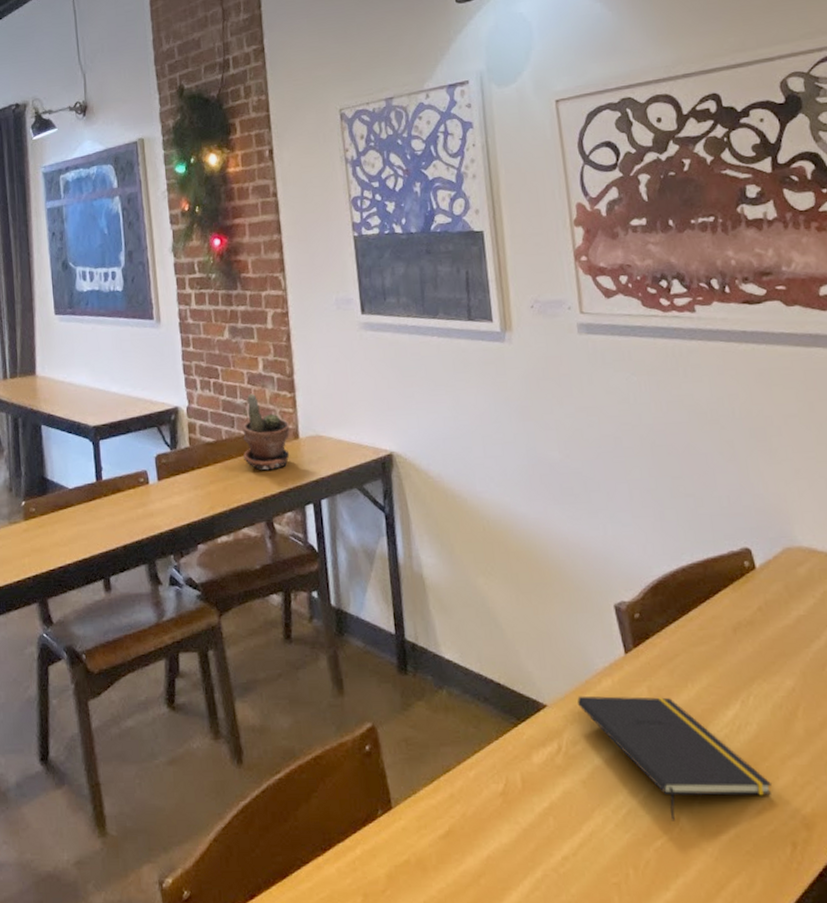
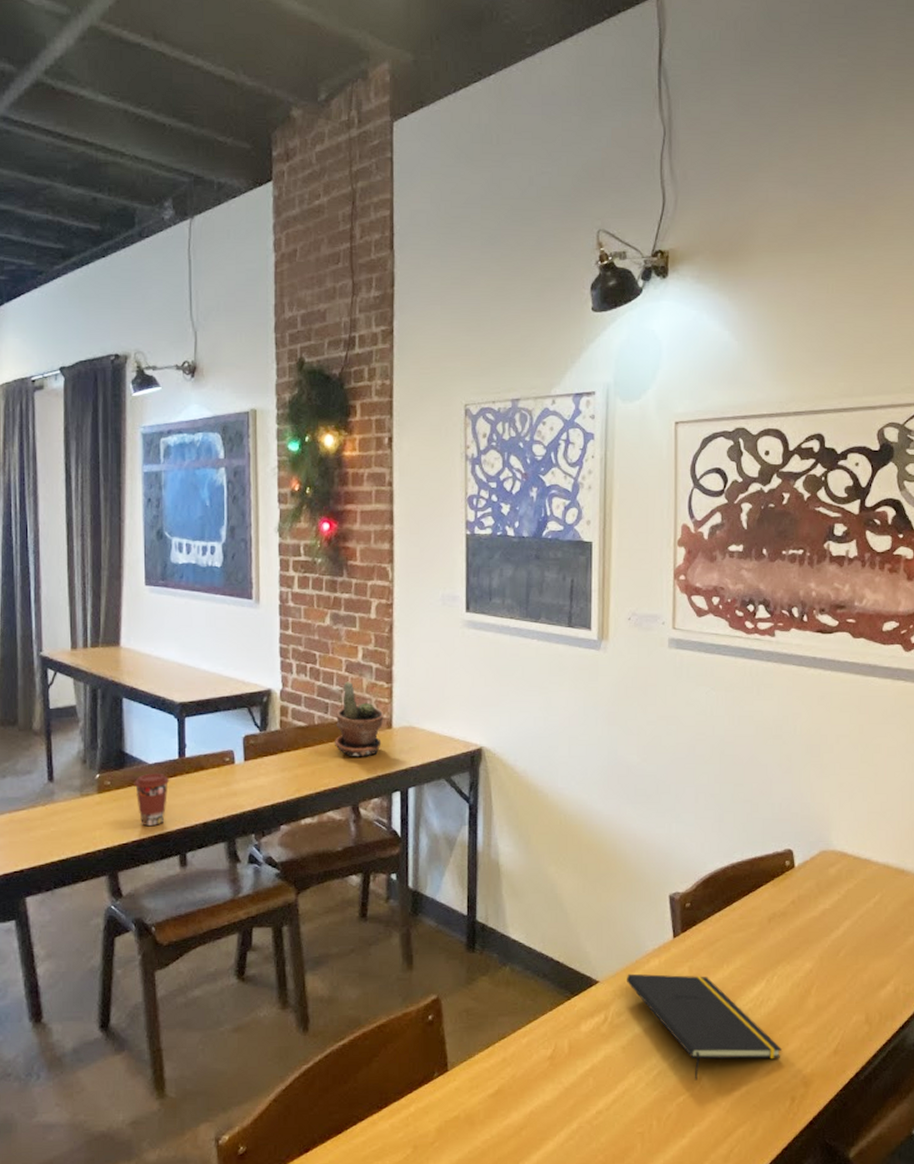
coffee cup: none [56,497,90,552] -> present [134,773,170,827]

